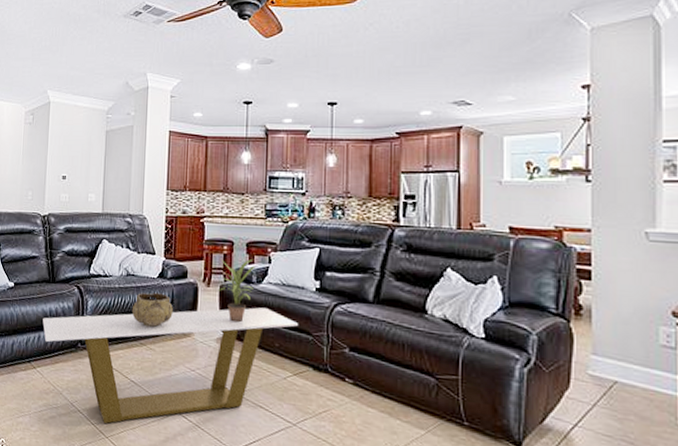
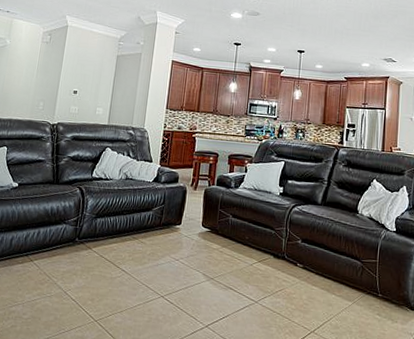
coffee table: present [42,307,299,424] -> none [43,207,265,308]
decorative bowl: present [131,292,173,327] -> none [127,194,164,224]
potted plant: present [217,259,256,323] -> none [202,167,235,220]

